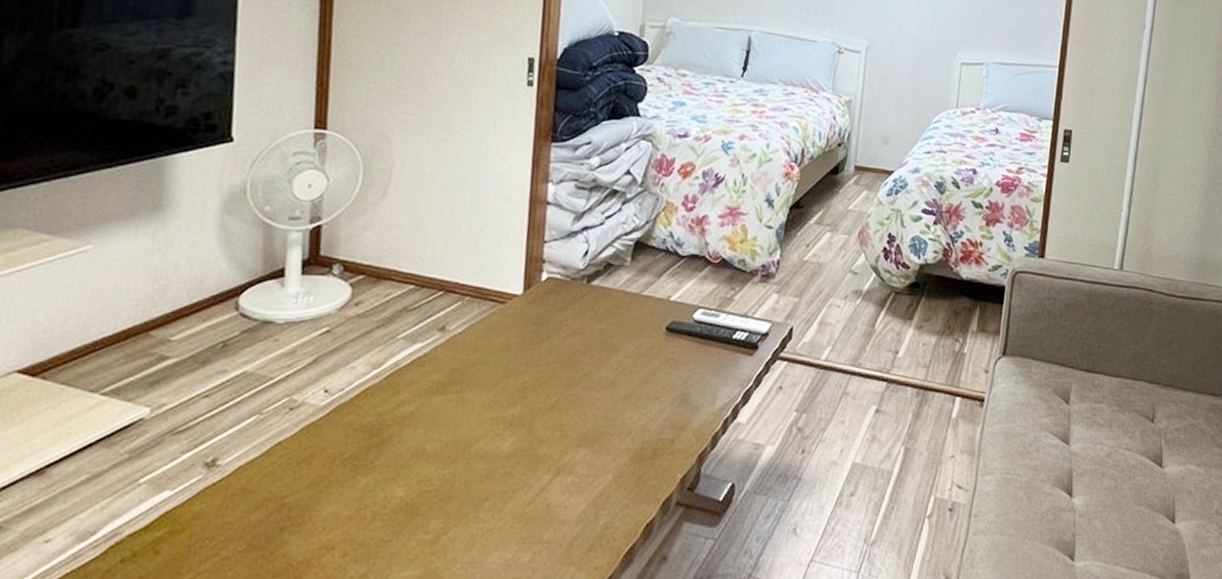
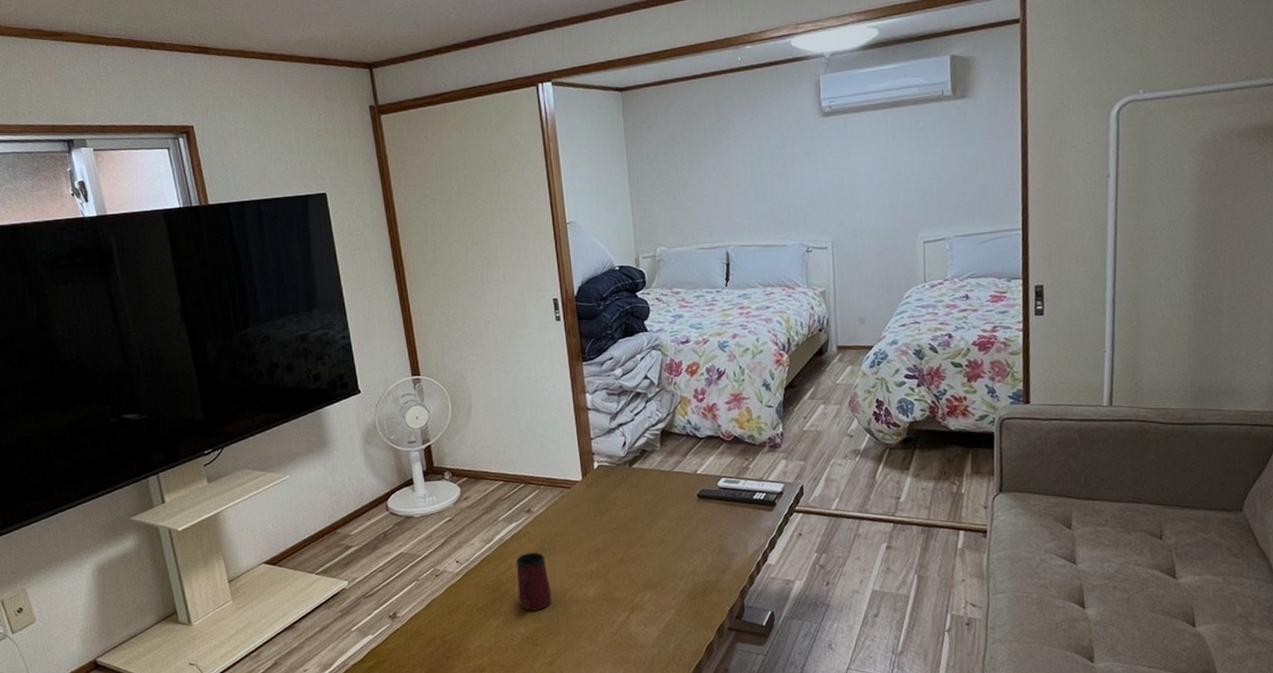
mug: none [404,386,453,467] -> present [516,552,552,611]

